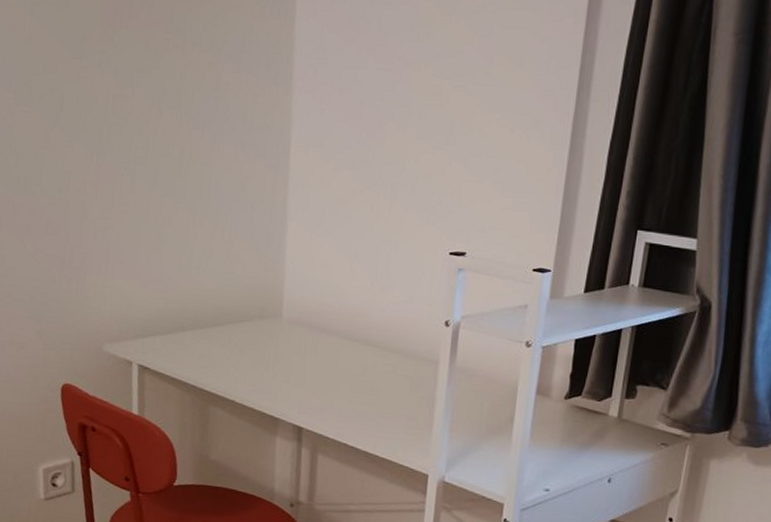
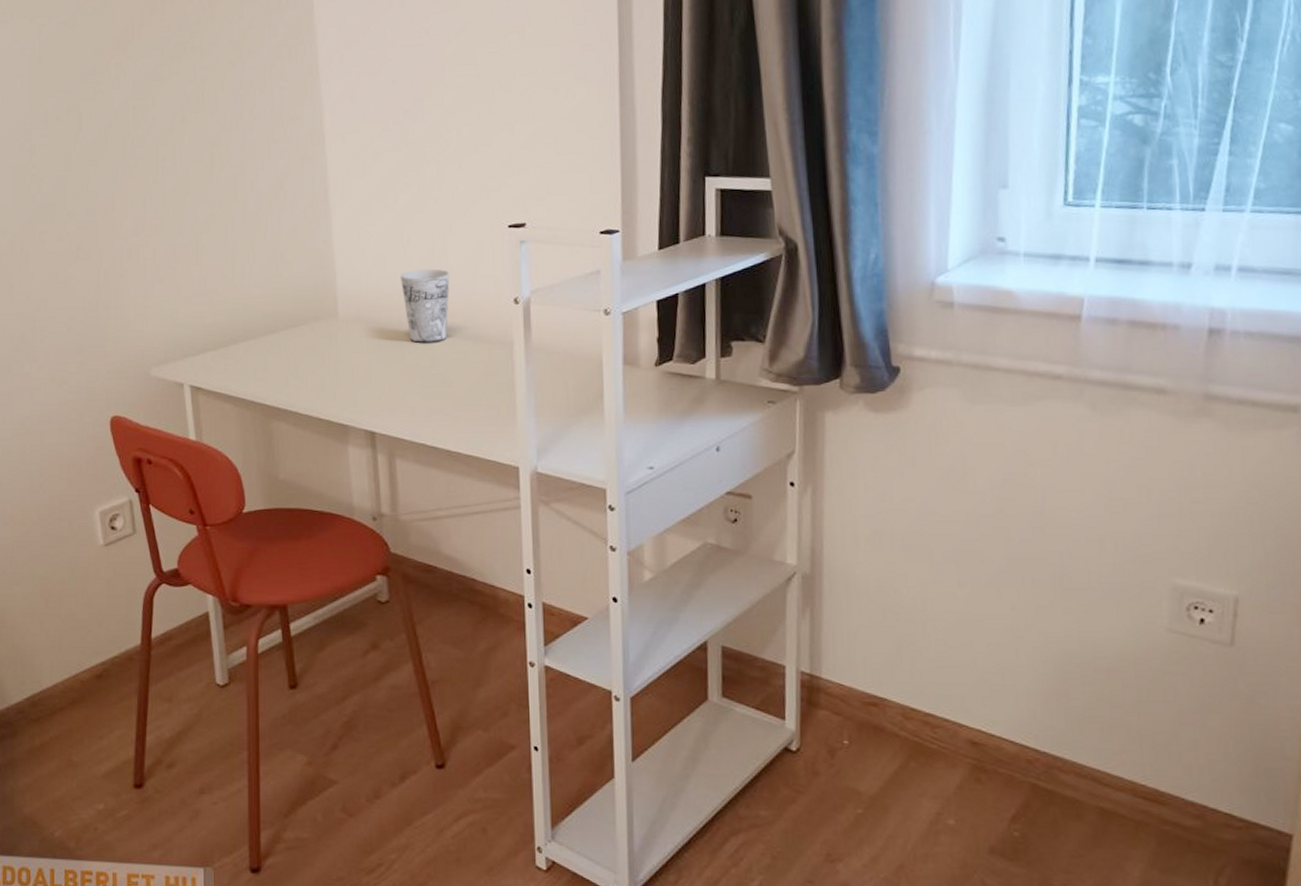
cup: none [343,283,390,353] -> present [401,269,450,344]

